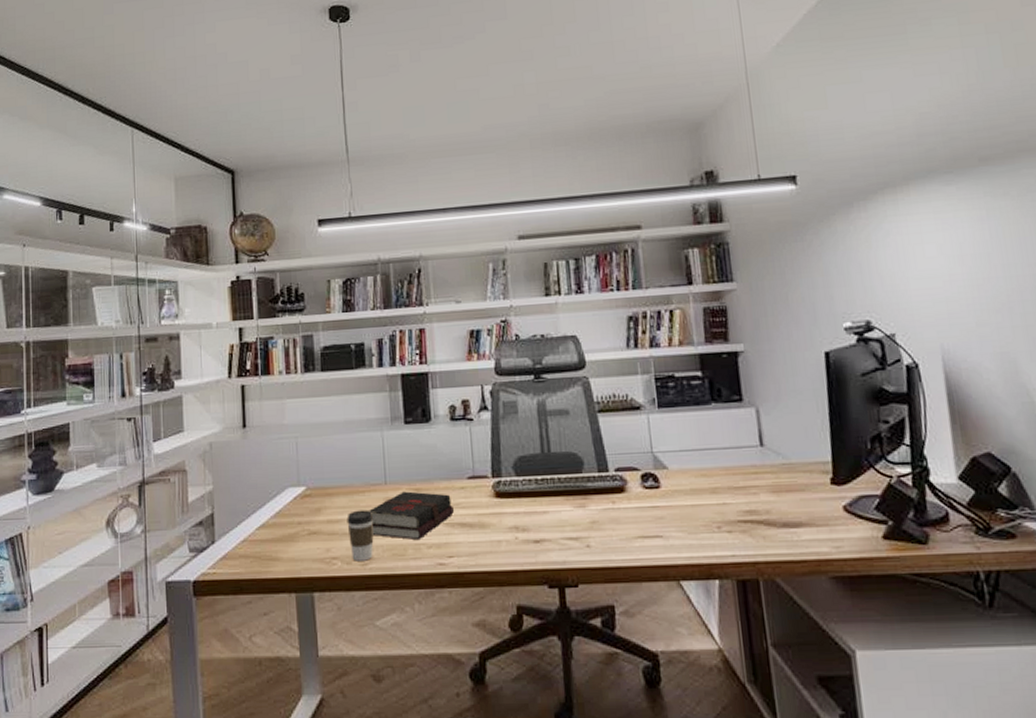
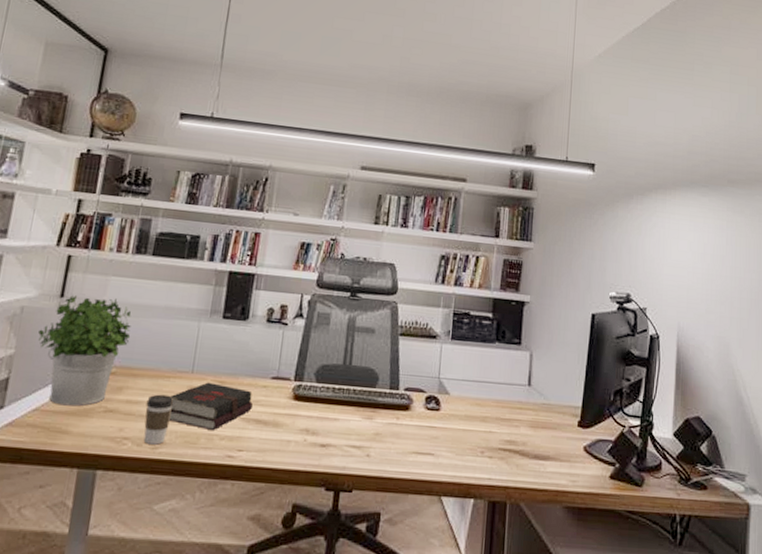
potted plant: none [229,421,318,534] -> present [37,294,131,407]

